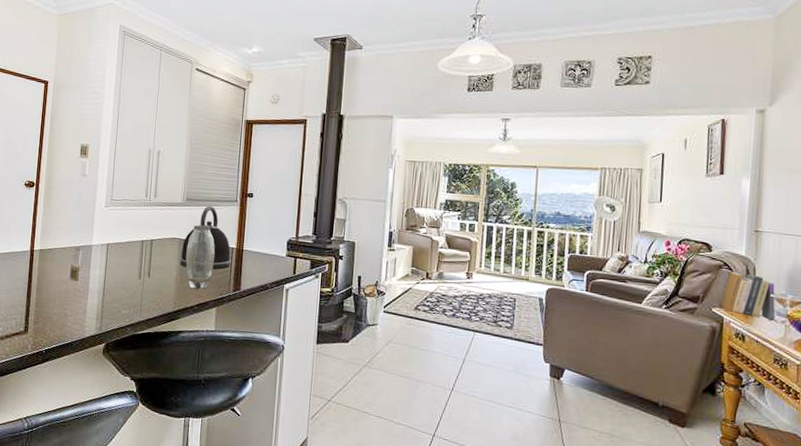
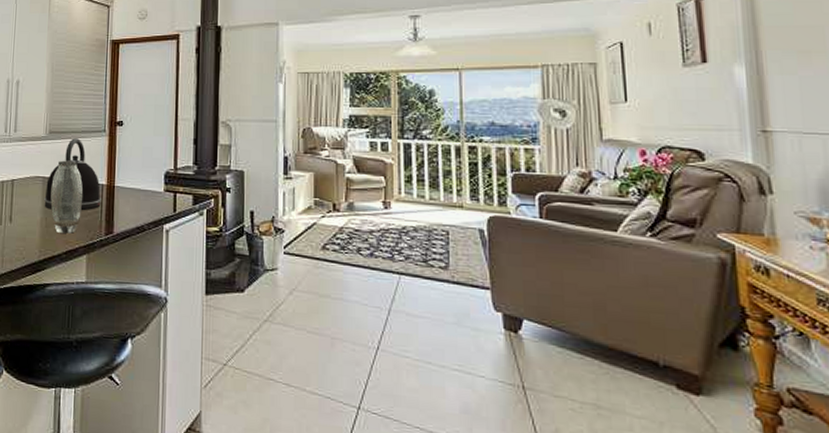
books: present [719,272,776,322] -> none [726,185,810,249]

